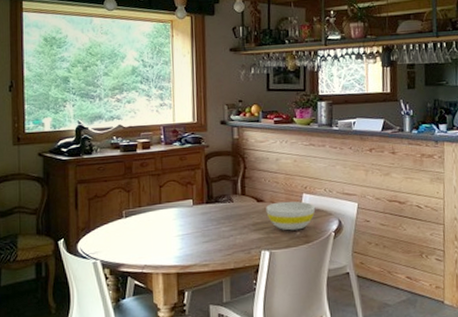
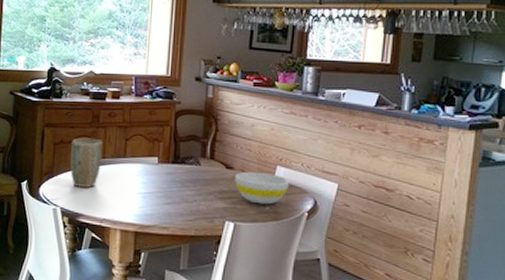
plant pot: none [105,189,138,238] -> present [70,138,102,188]

